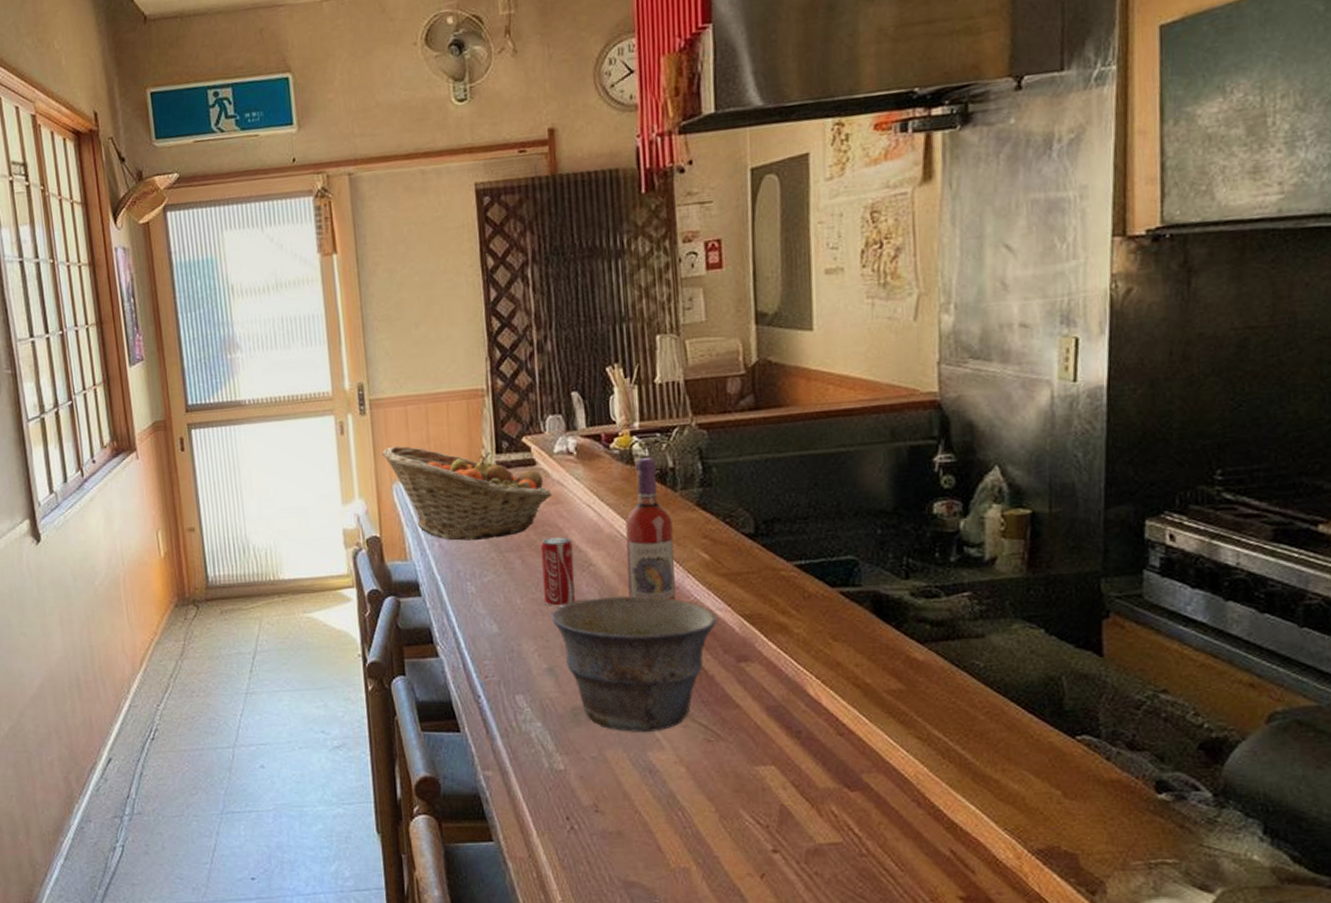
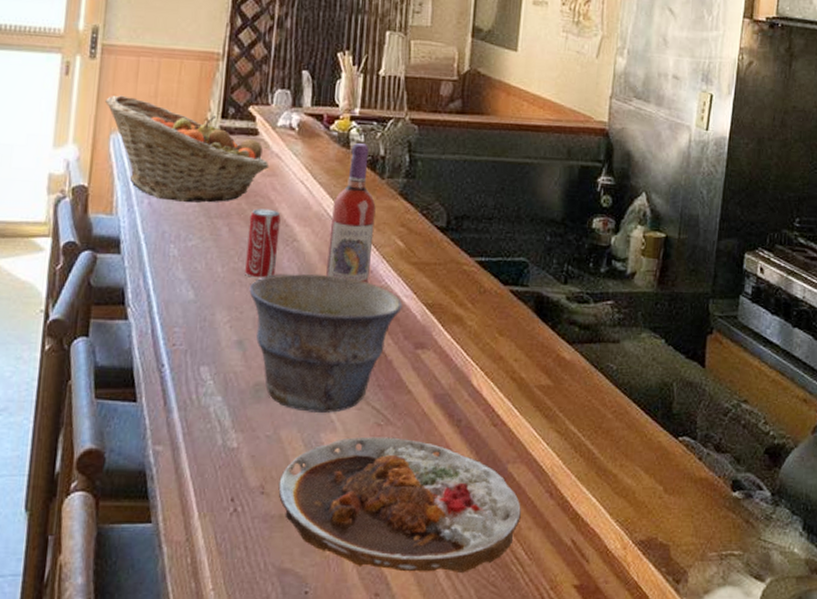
plate: none [612,752,885,886] -> present [278,436,521,574]

